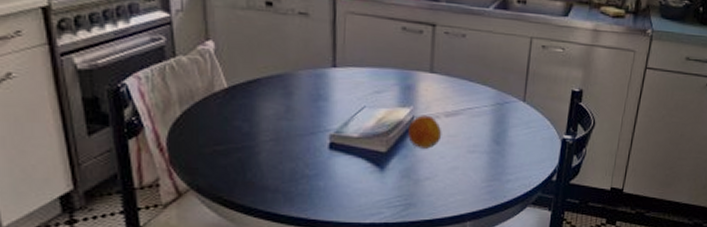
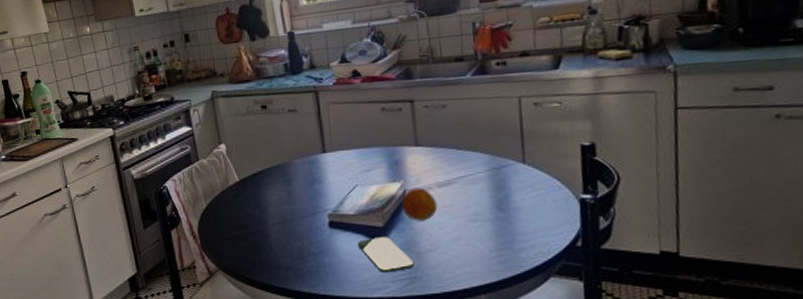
smartphone: none [358,162,412,199] -> present [358,237,415,273]

